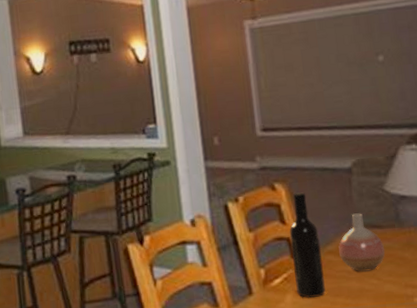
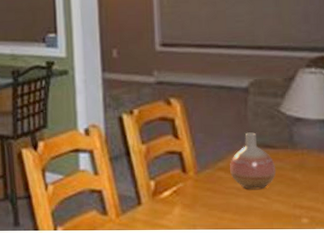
wine bottle: present [289,192,326,298] -> none [181,109,214,211]

